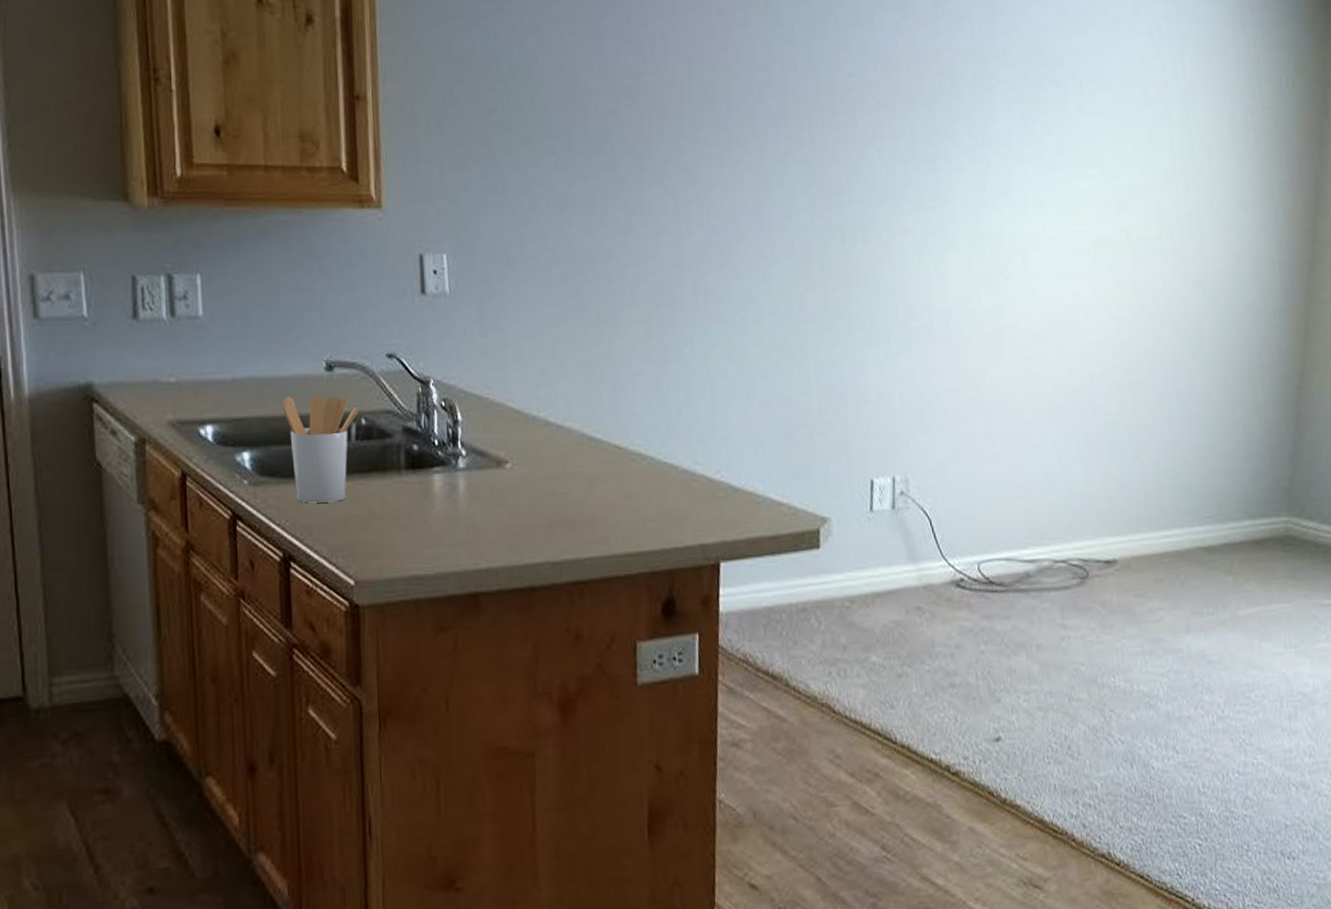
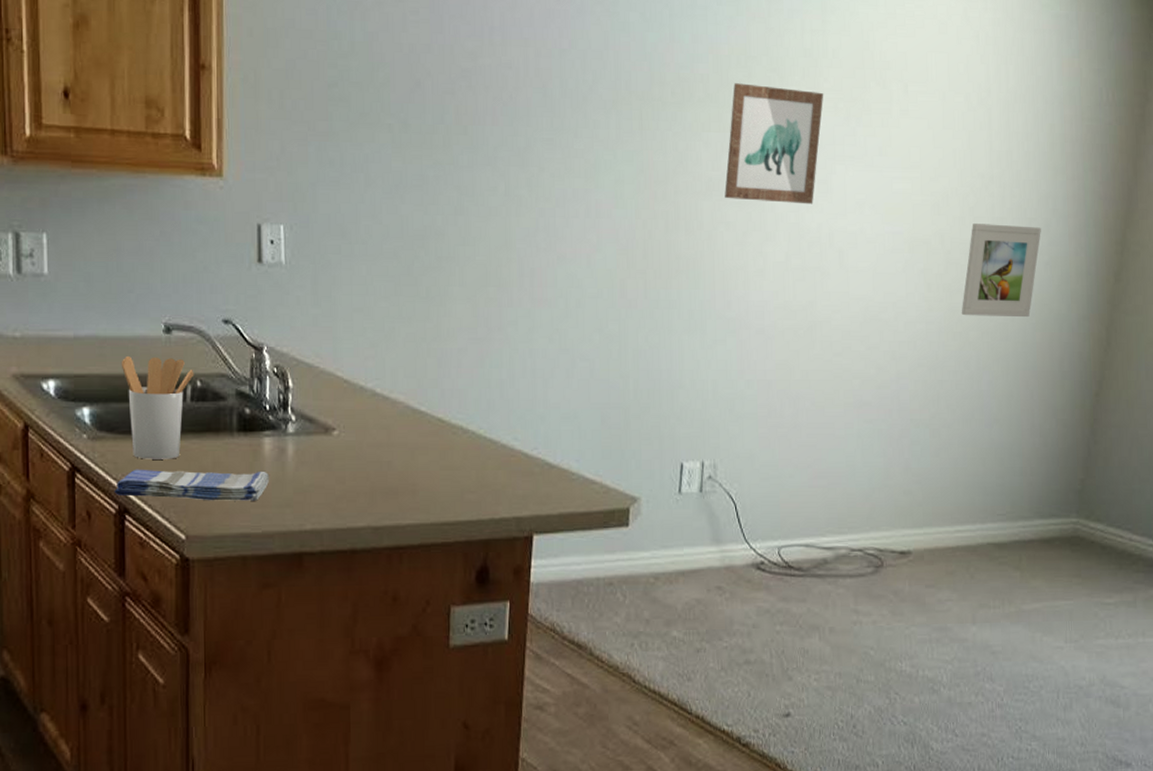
dish towel: none [278,509,440,544] -> present [114,469,269,501]
wall art: none [901,88,998,208] -> present [725,83,824,205]
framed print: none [1152,218,1230,313] -> present [961,224,1041,318]

